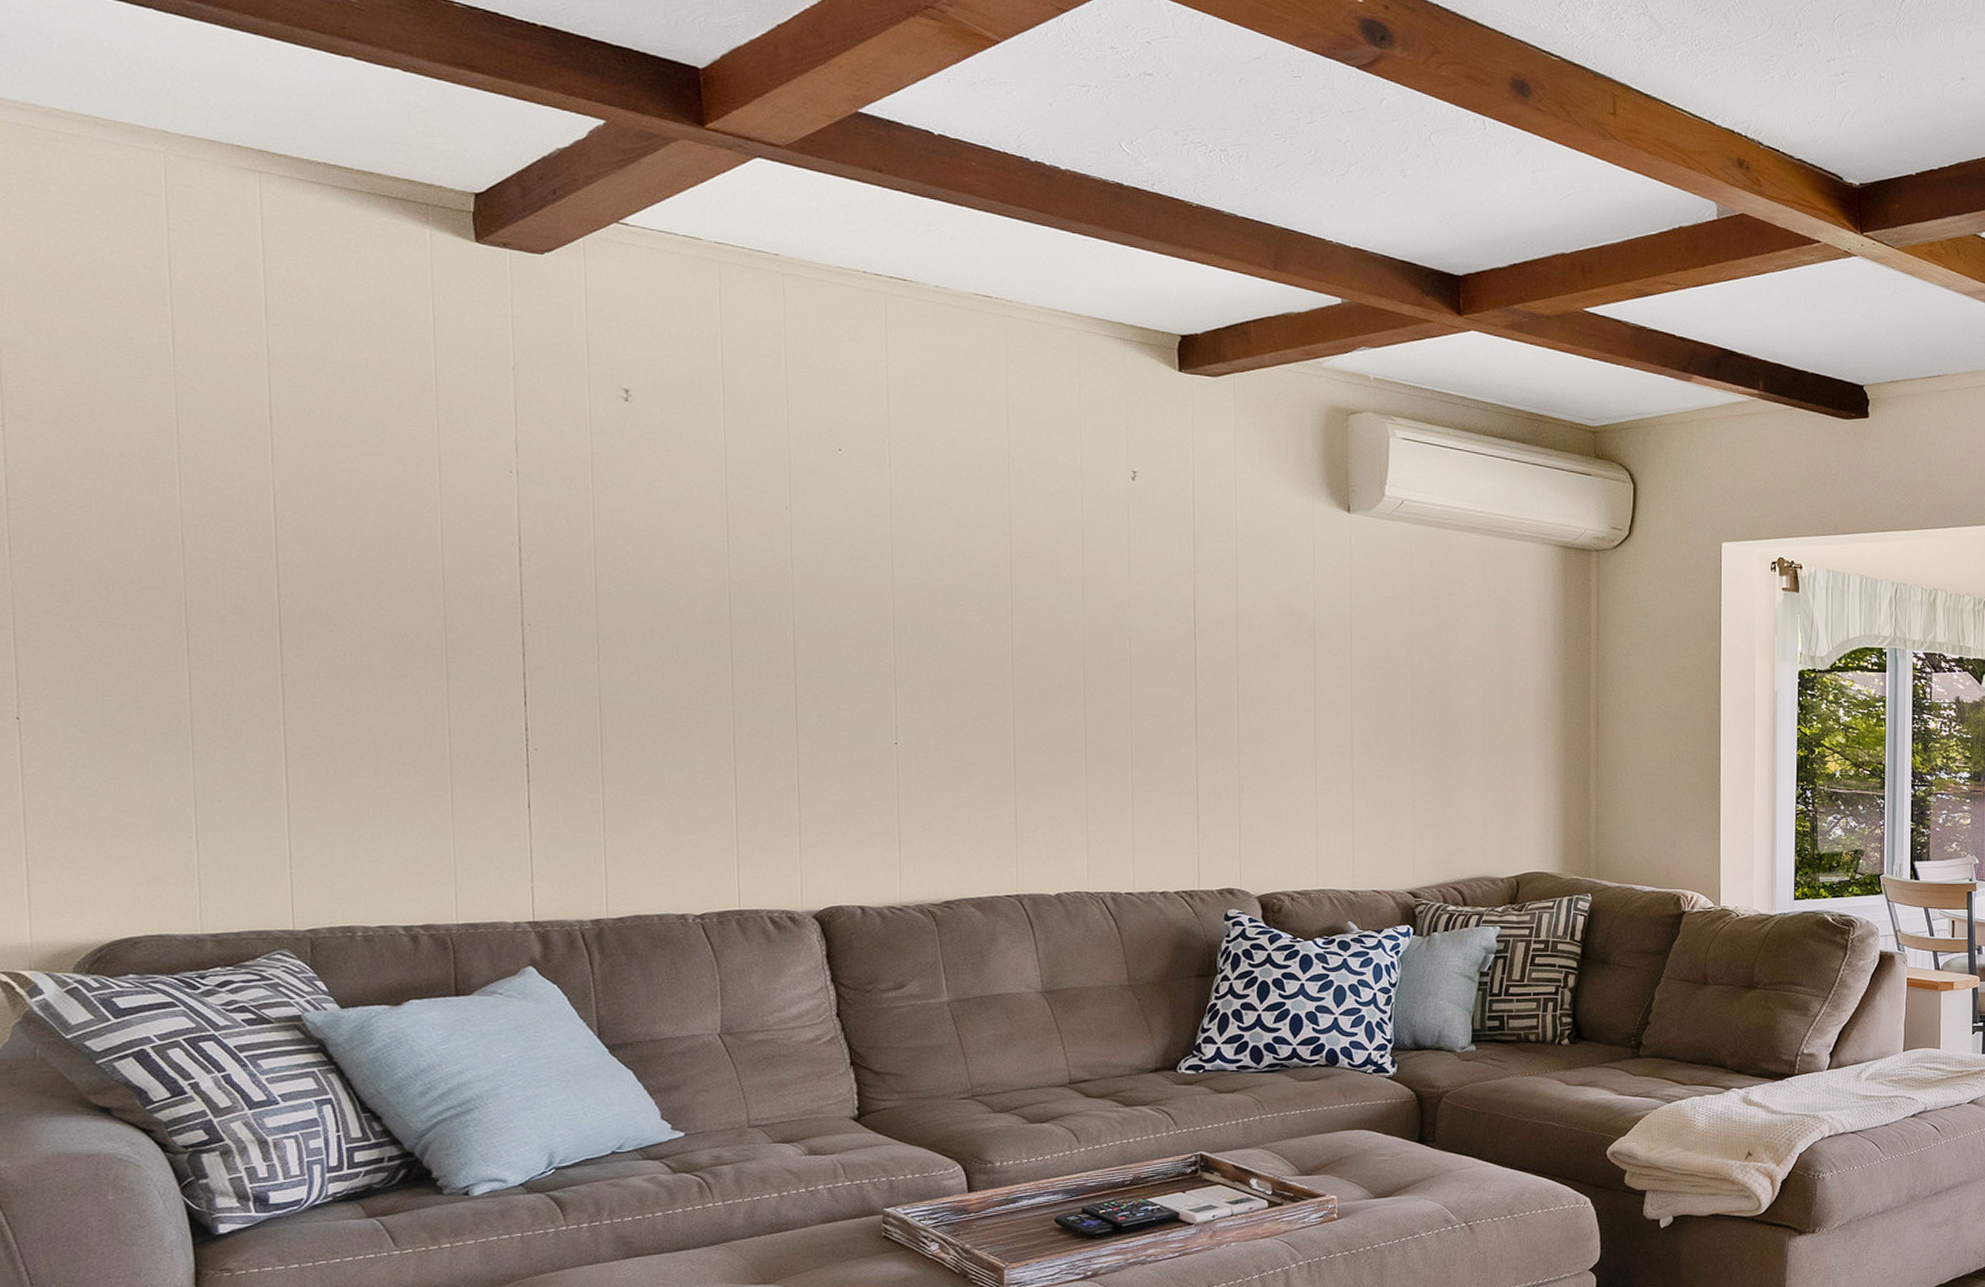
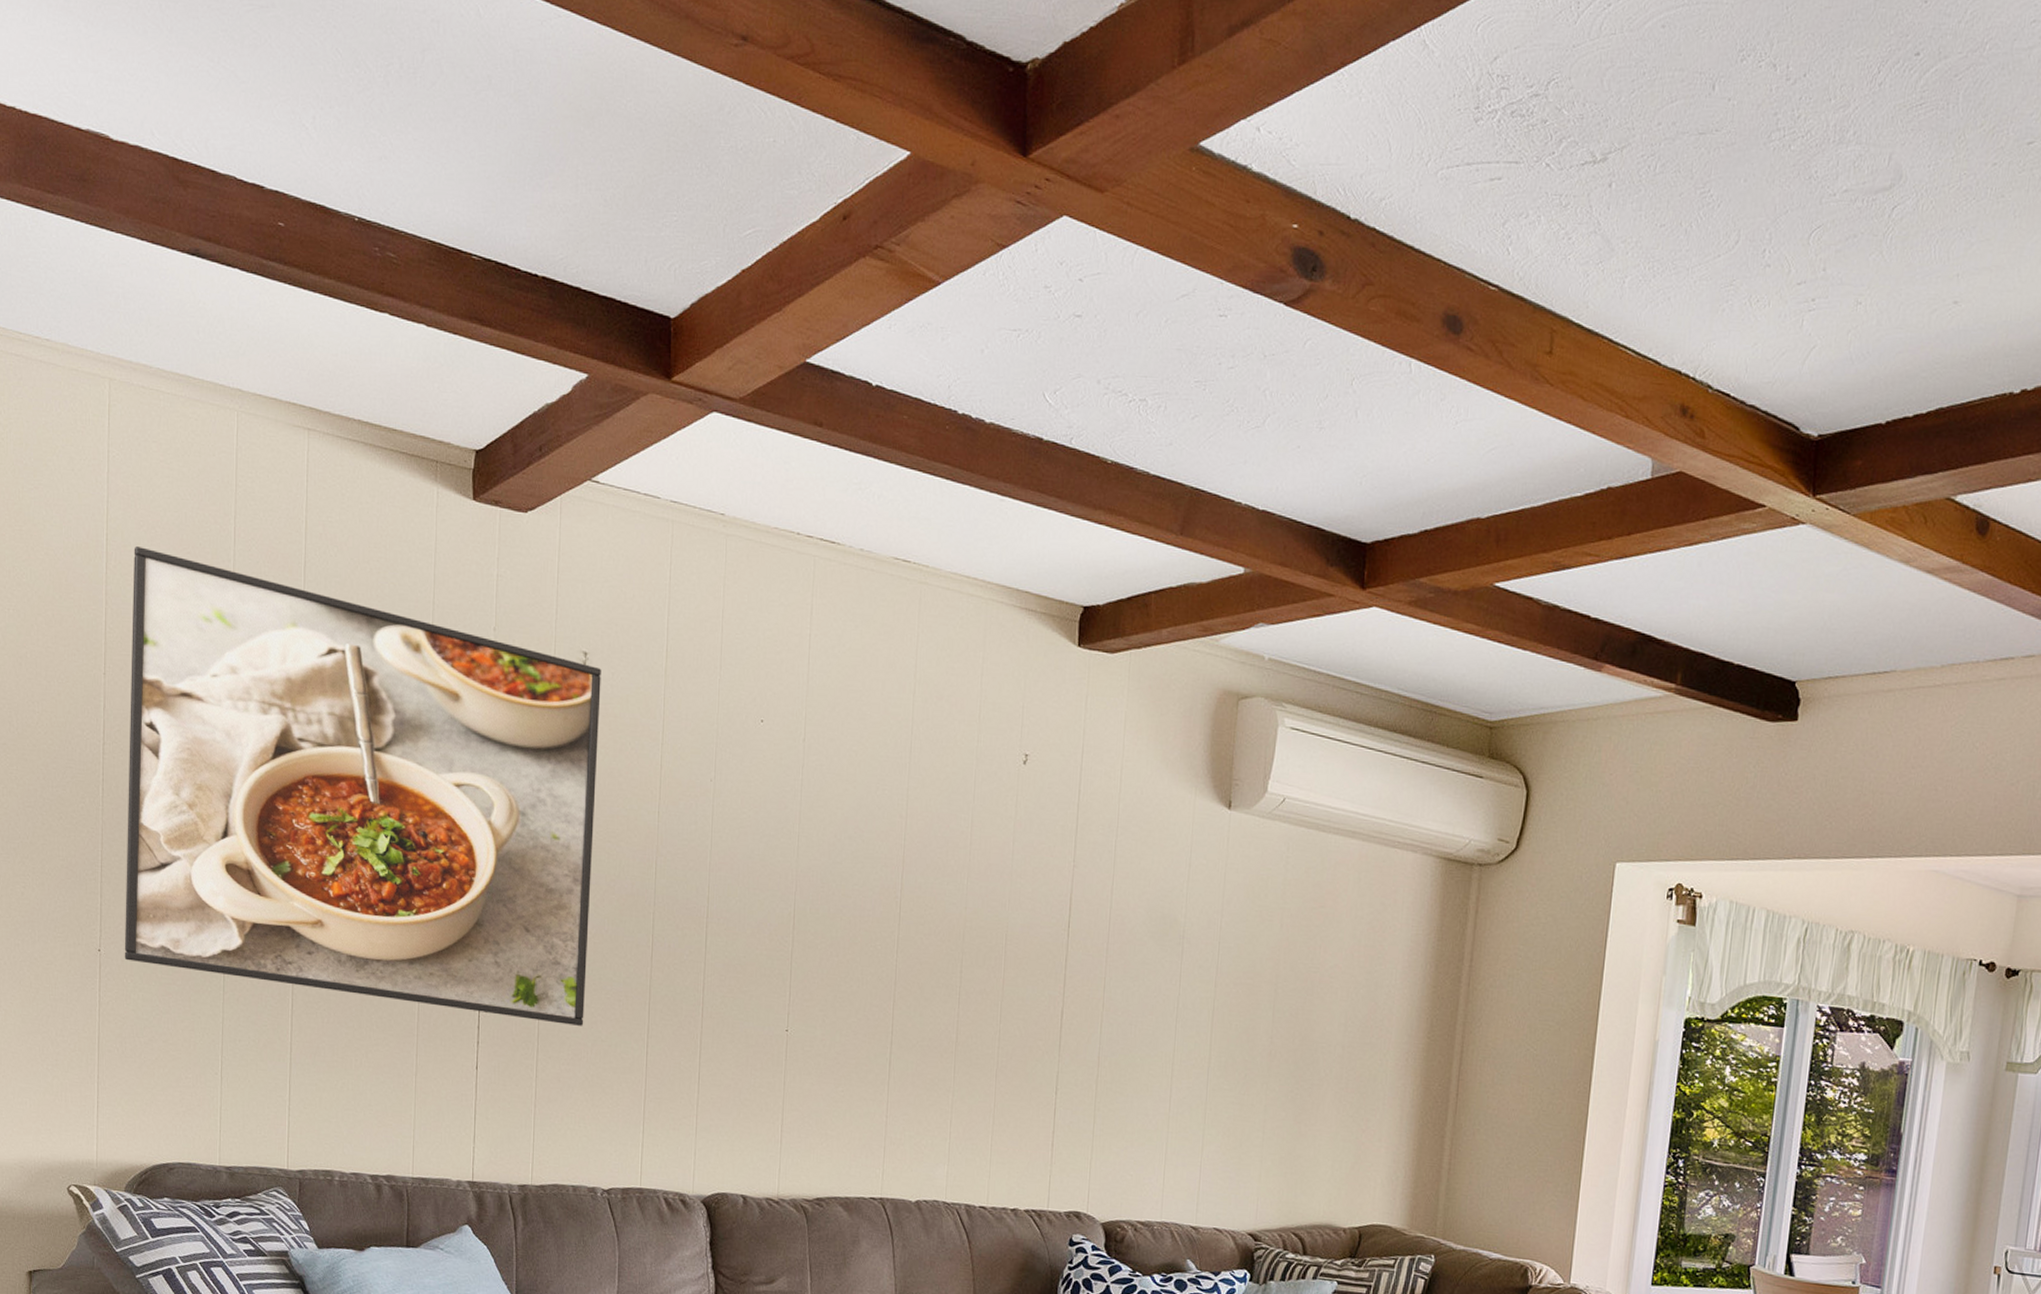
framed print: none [33,292,657,756] -> present [124,546,601,1026]

